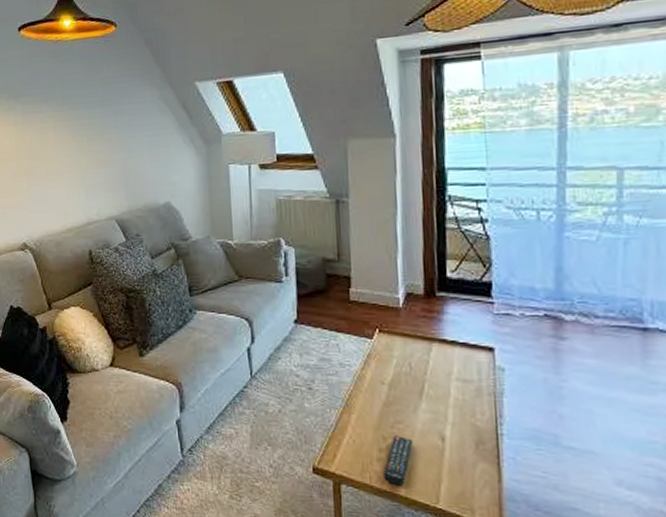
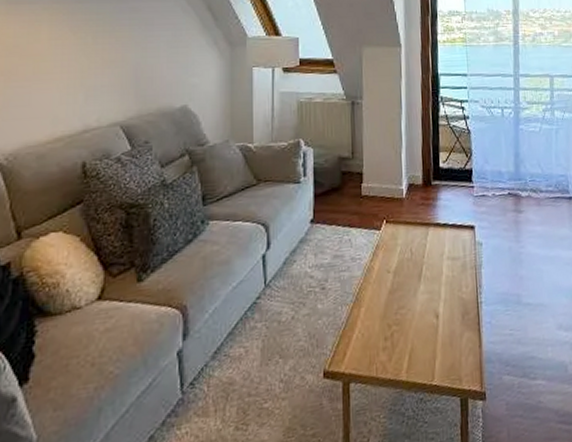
remote control: present [384,435,414,486] -> none [388,321,414,372]

